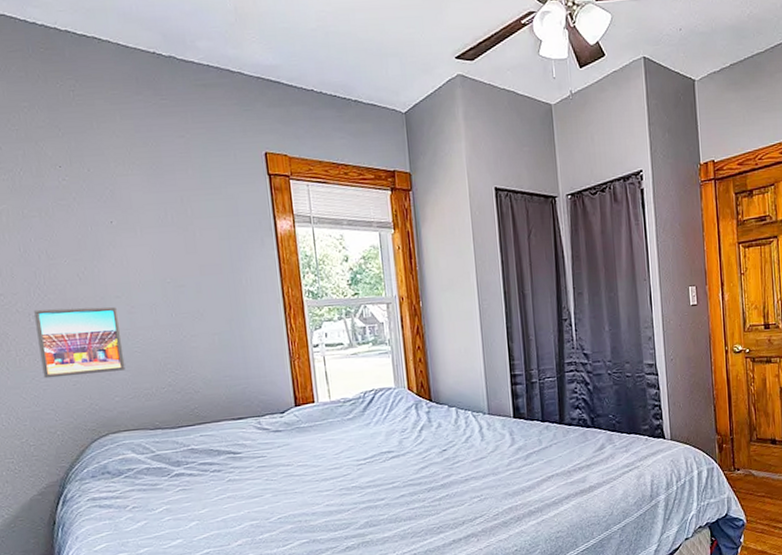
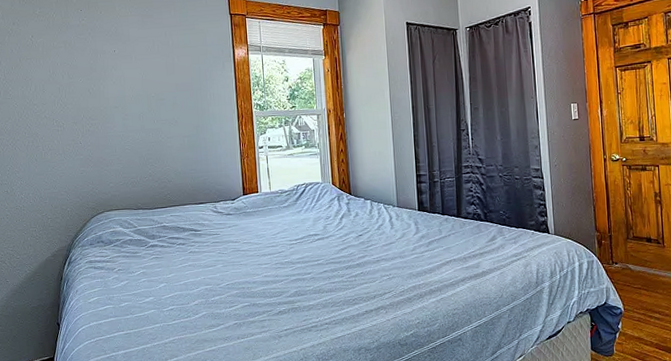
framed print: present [34,307,126,379] -> none [57,114,119,168]

